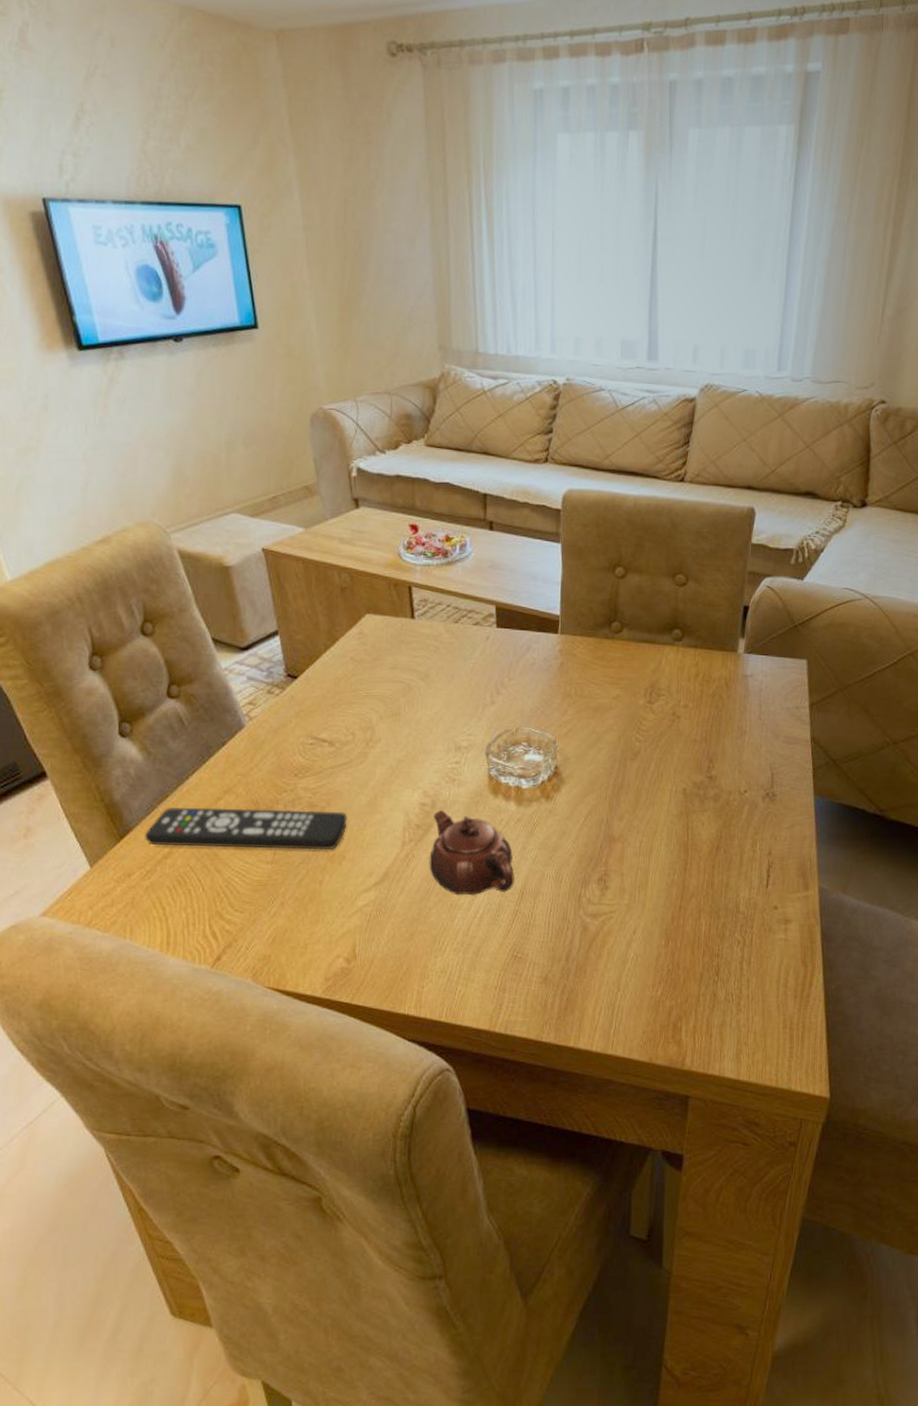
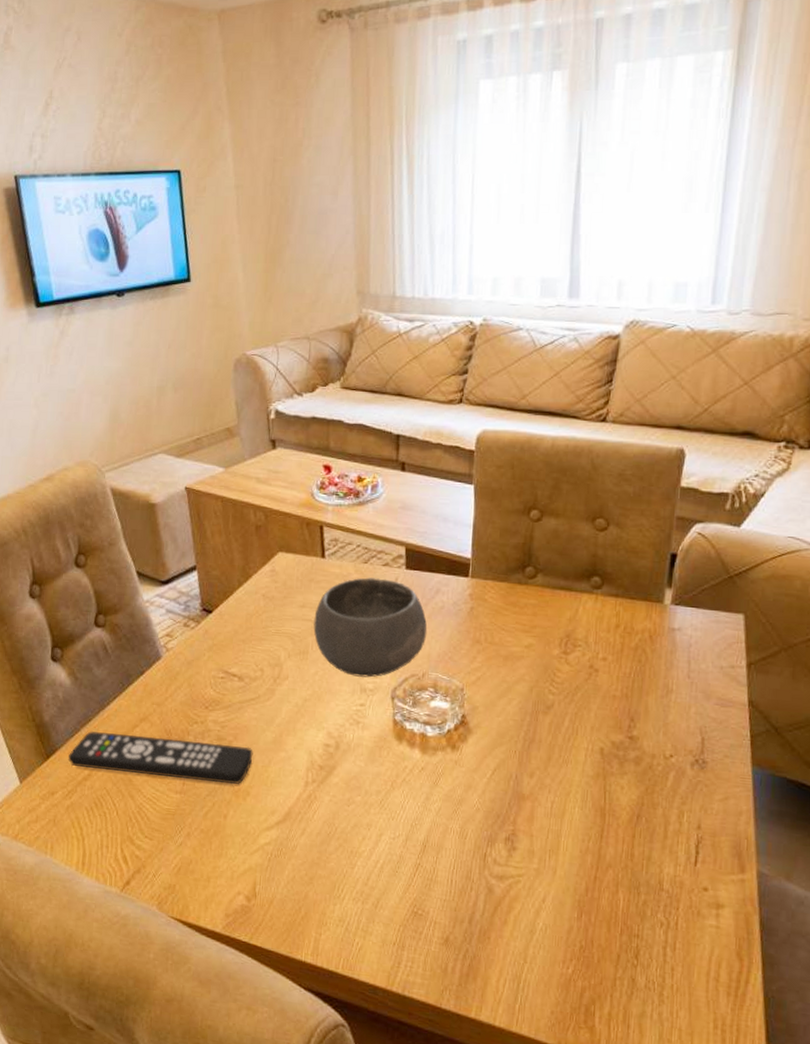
bowl: none [405,637,520,736] -> present [313,577,428,678]
teapot: present [429,810,515,896] -> none [331,752,417,844]

